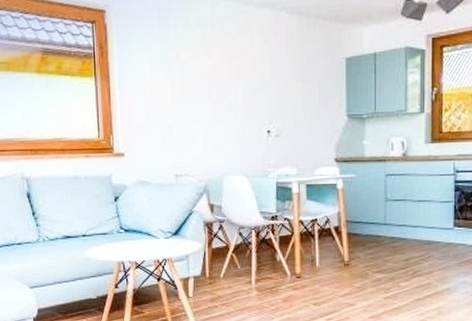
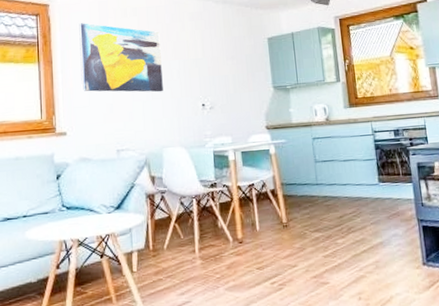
wall art: none [136,33,226,115] -> present [78,23,163,92]

